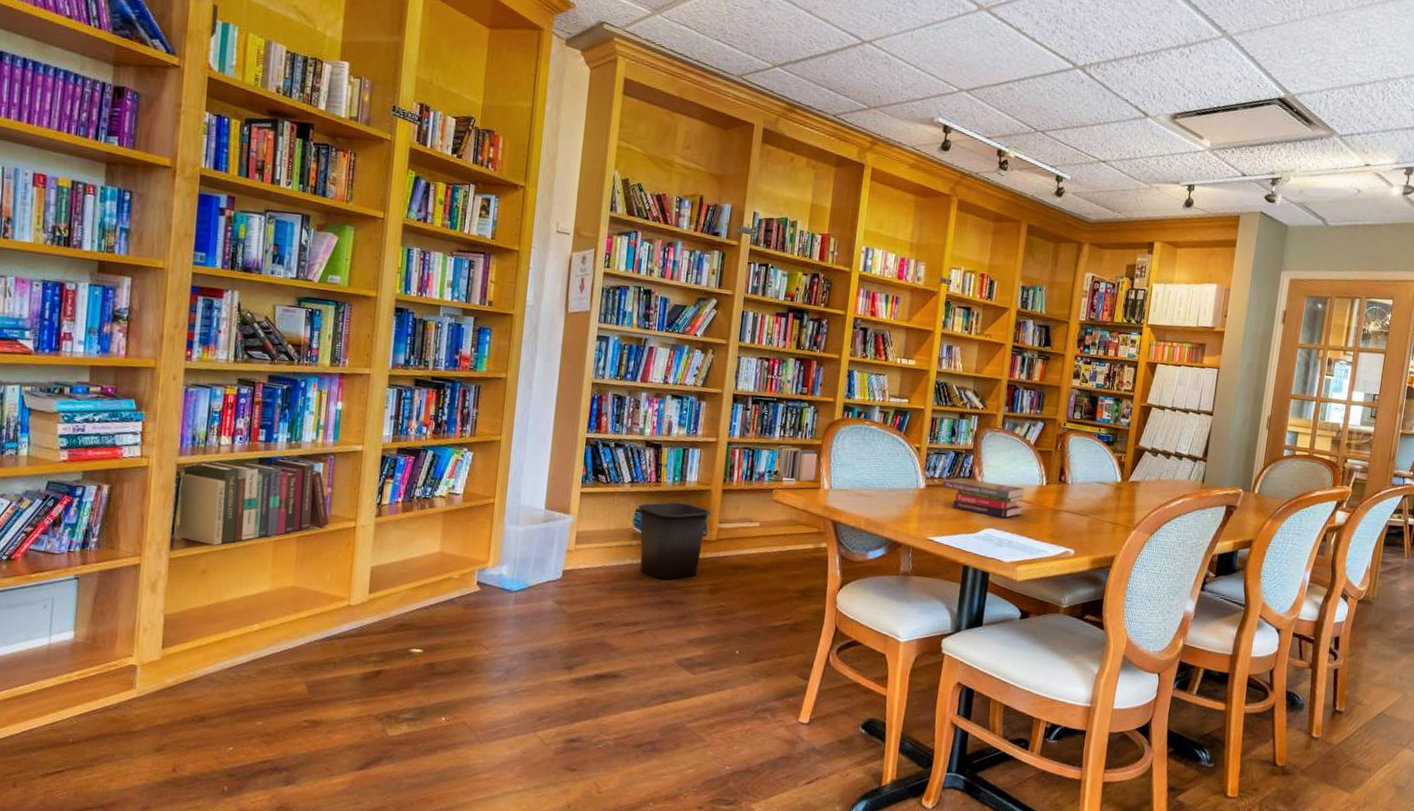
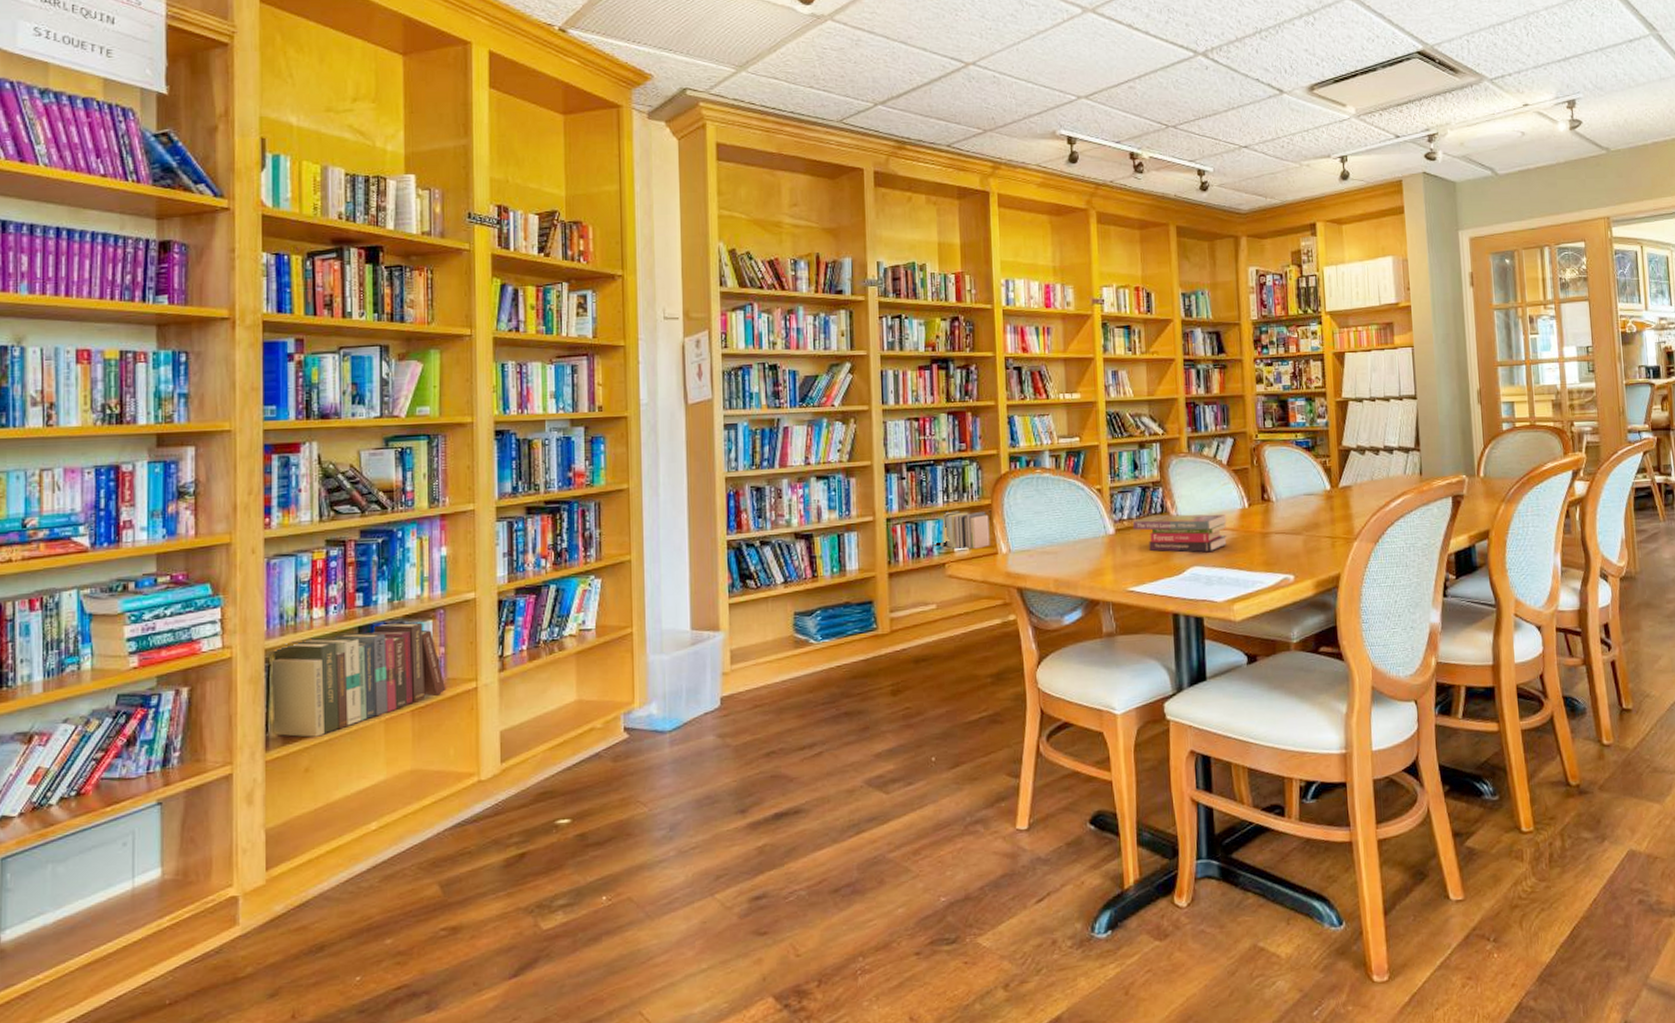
waste bin: present [638,502,710,581] -> none [796,596,879,690]

